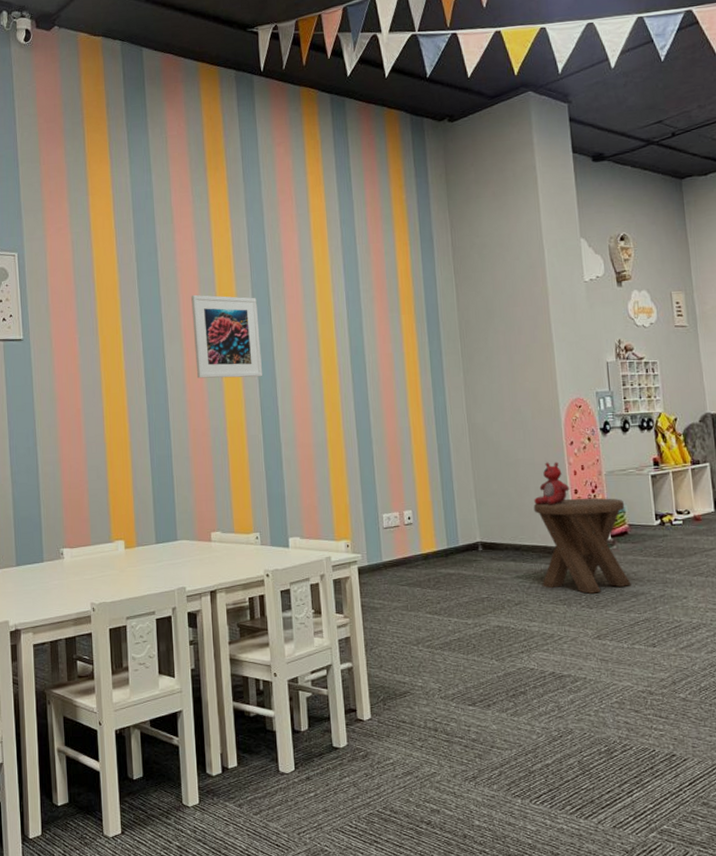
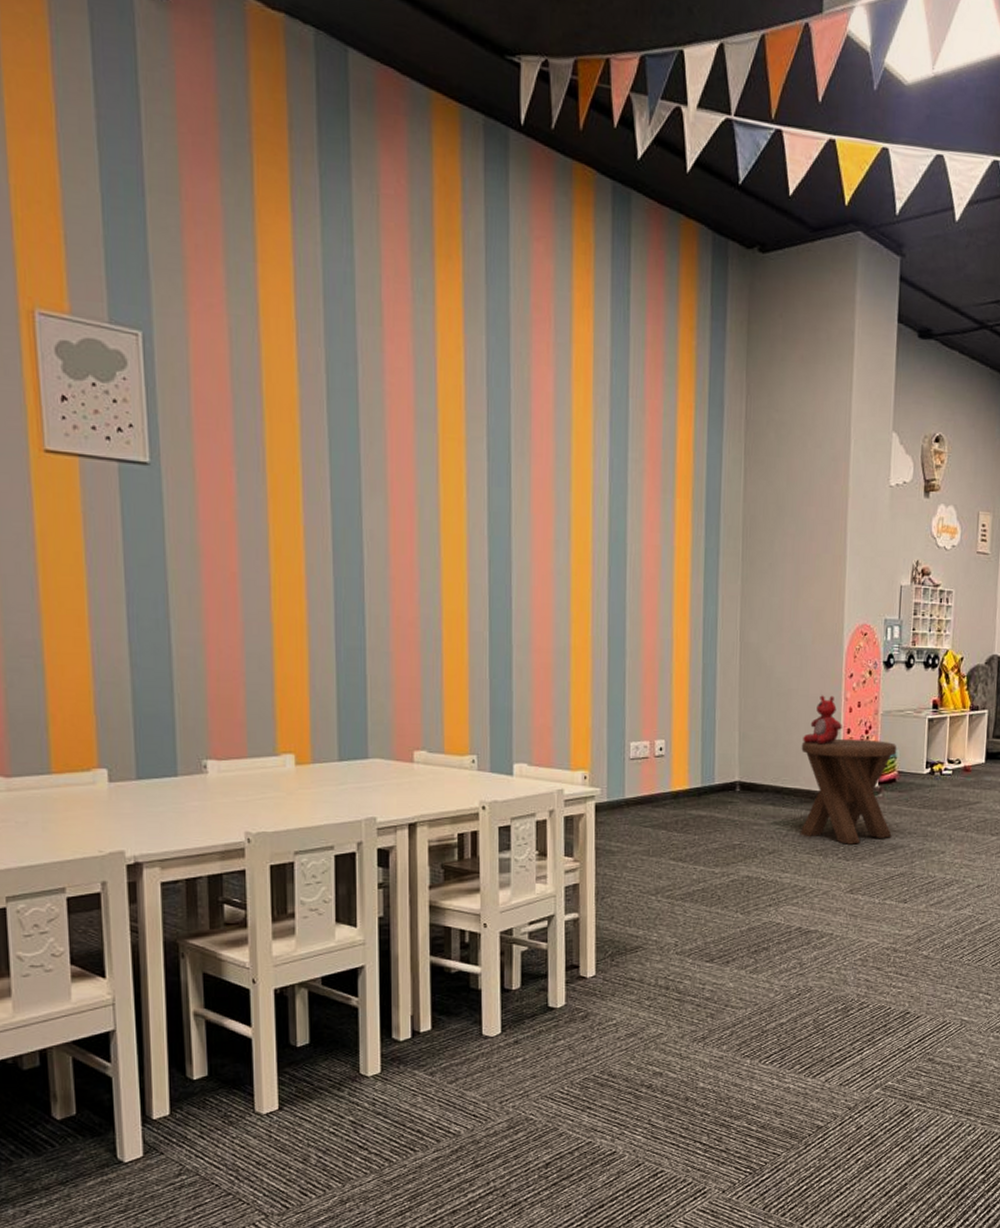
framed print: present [191,294,262,379] -> none [403,433,494,557]

